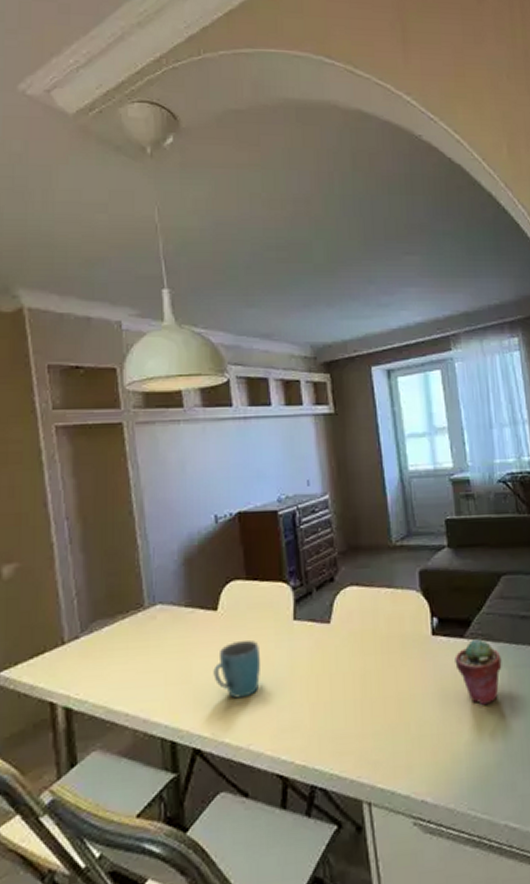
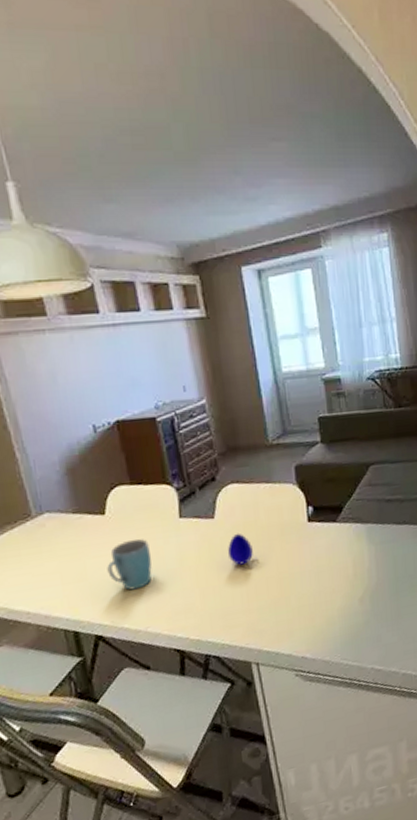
decorative egg: none [342,642,370,680] -> present [227,533,253,565]
potted succulent: present [454,639,502,705] -> none [328,522,370,577]

